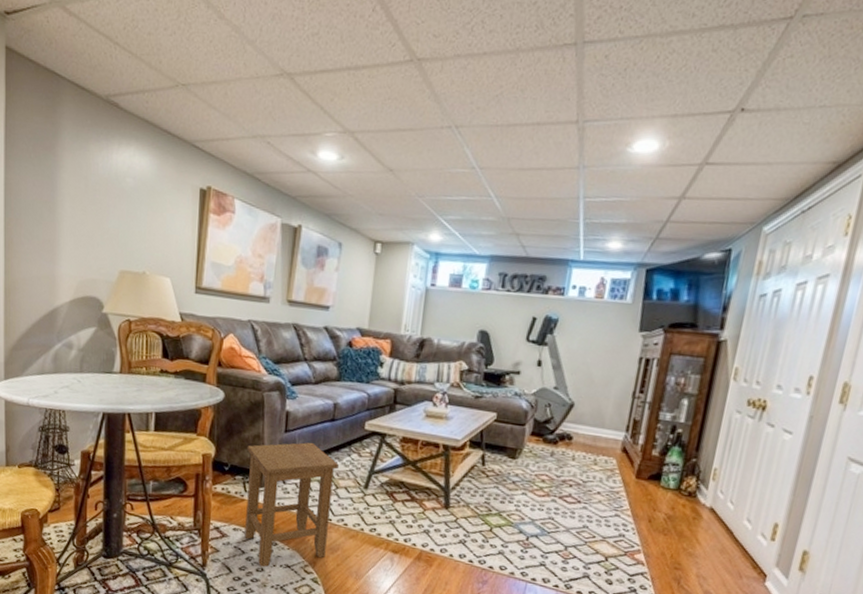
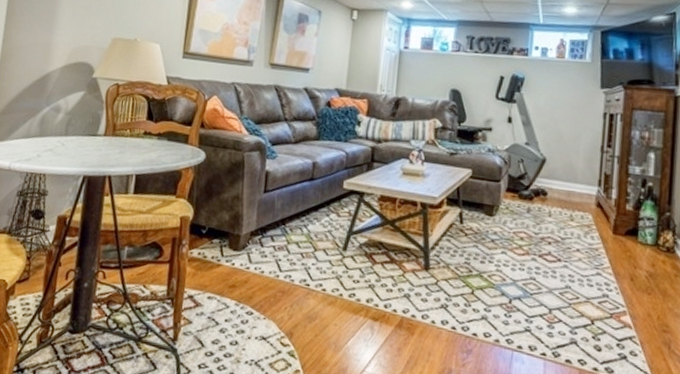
stool: present [244,442,339,567] -> none [219,202,317,340]

